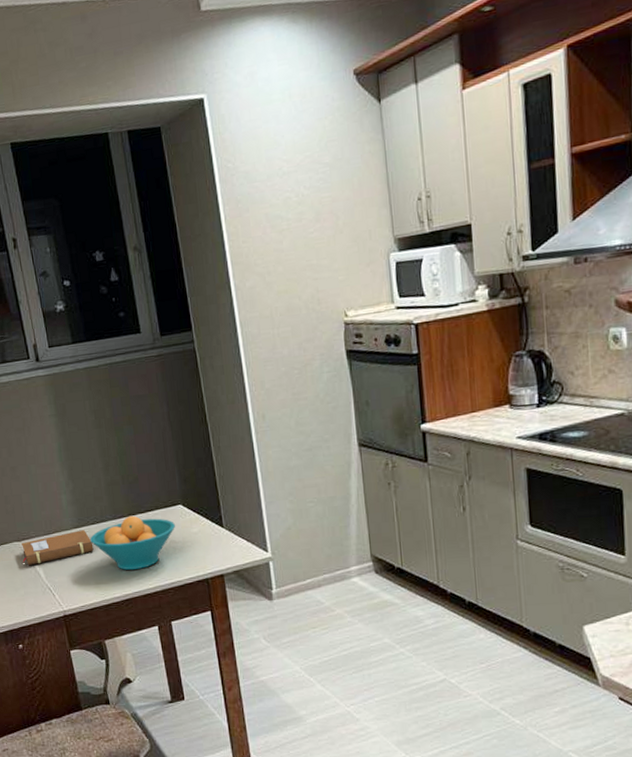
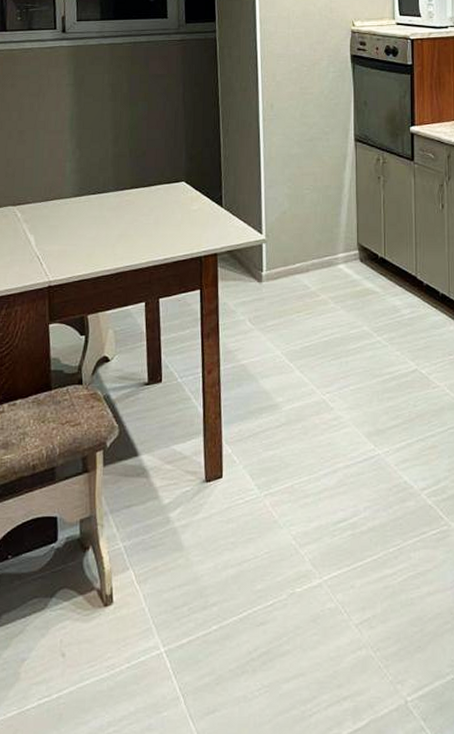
notebook: present [22,529,94,566] -> none [14,198,91,232]
fruit bowl: present [89,515,175,571] -> none [88,188,176,244]

